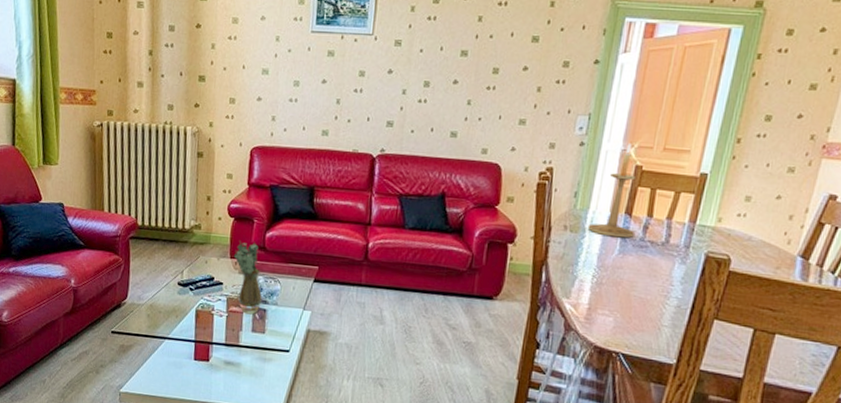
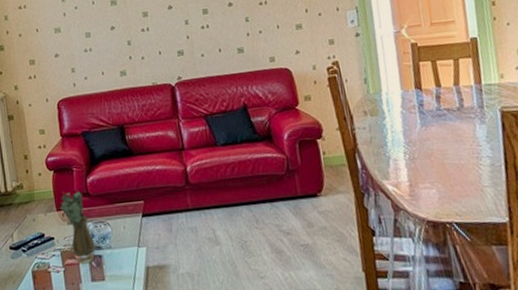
candlestick: present [587,144,635,238] -> none [385,26,430,113]

